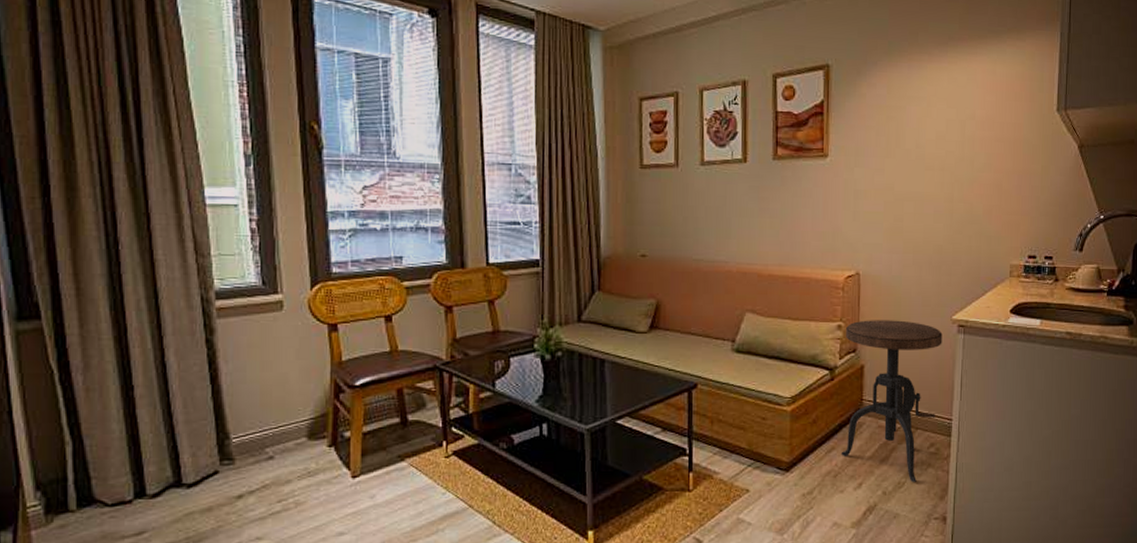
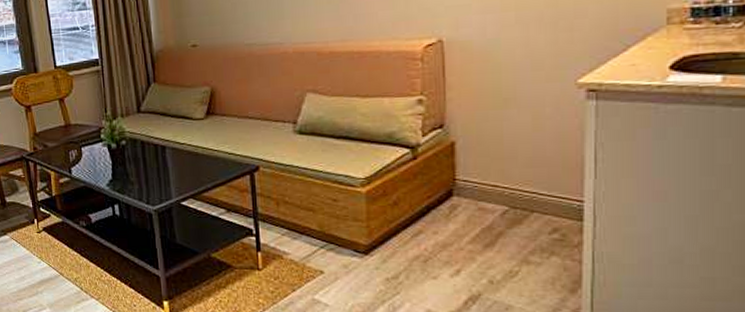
side table: present [841,320,943,482] -> none [427,89,564,271]

